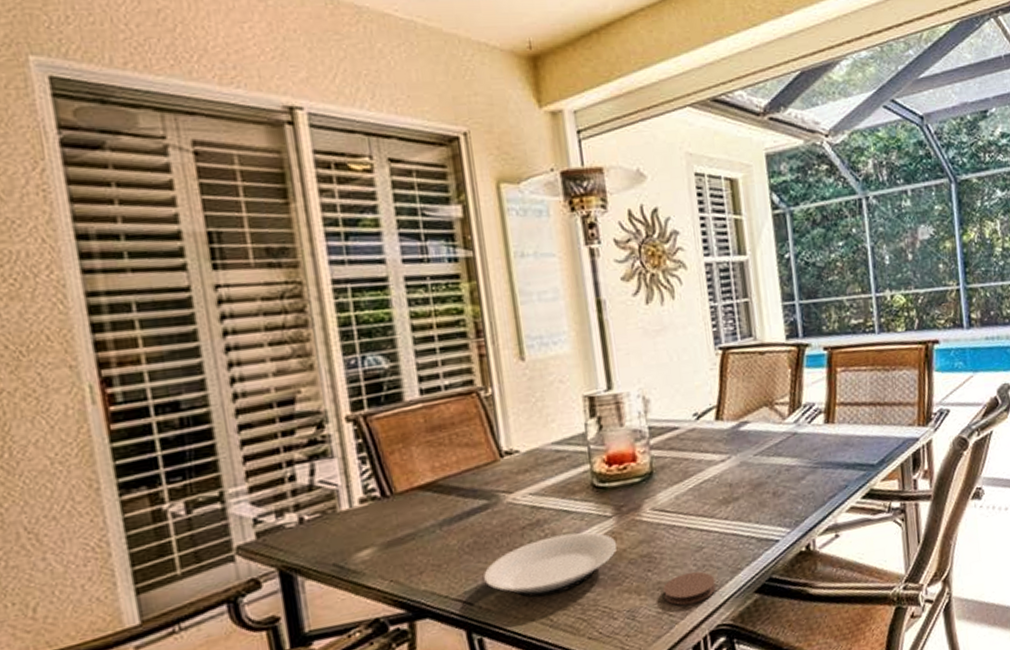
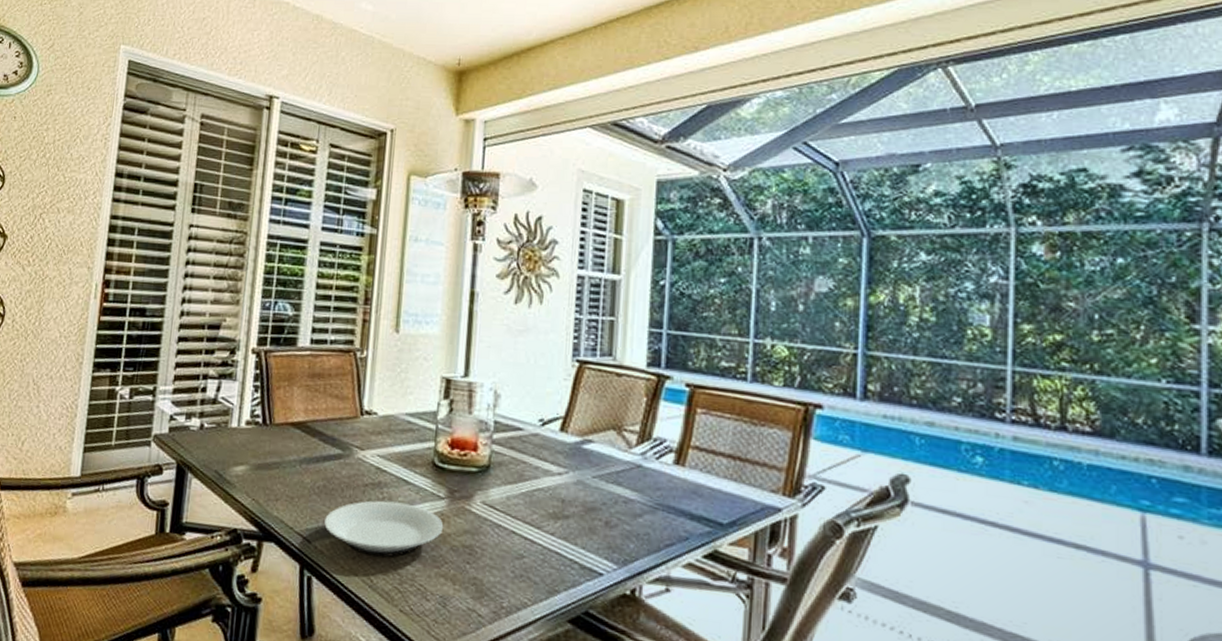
coaster: present [663,571,716,606] -> none [477,577,530,612]

